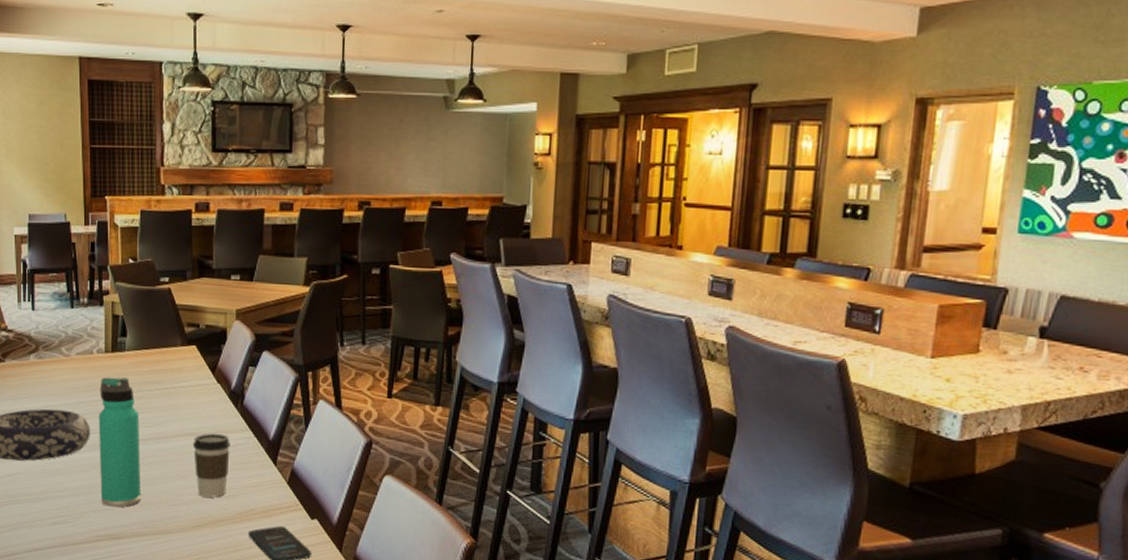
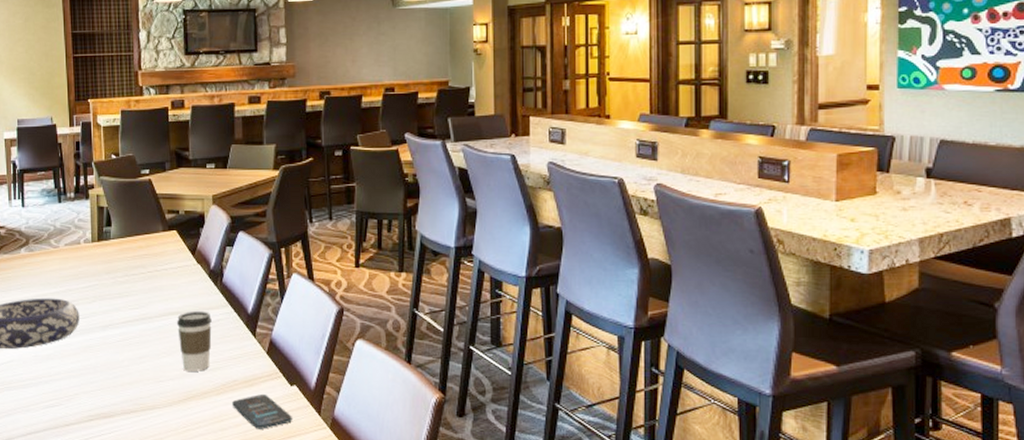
thermos bottle: present [98,377,141,508] -> none [86,264,130,387]

